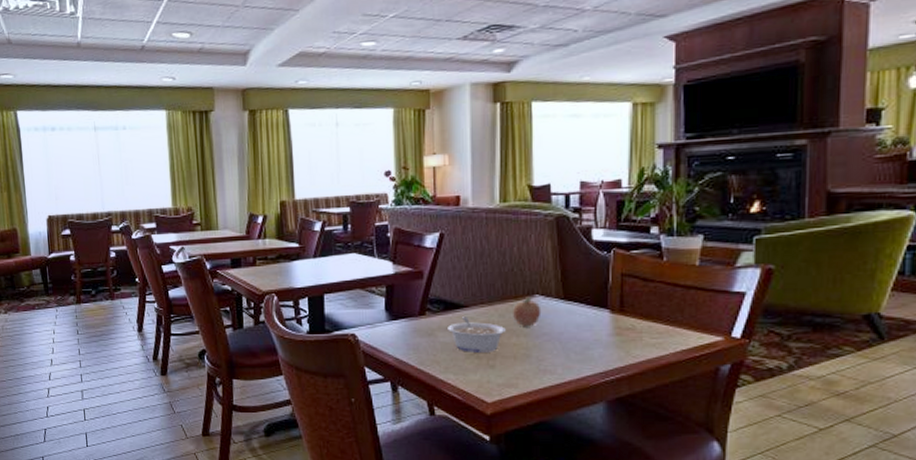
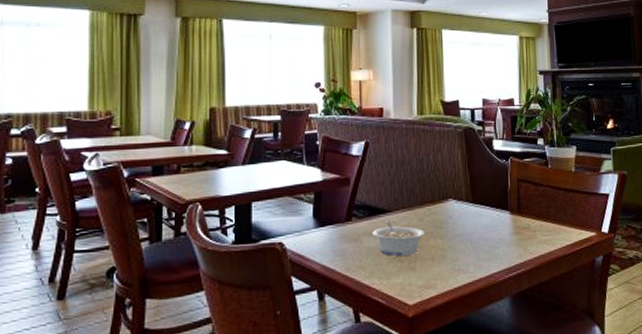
fruit: present [513,296,542,327] -> none [430,200,455,230]

